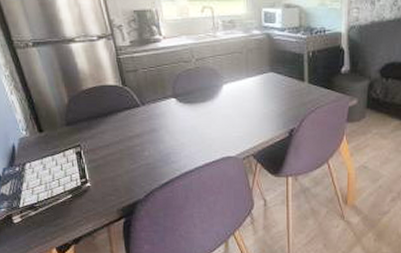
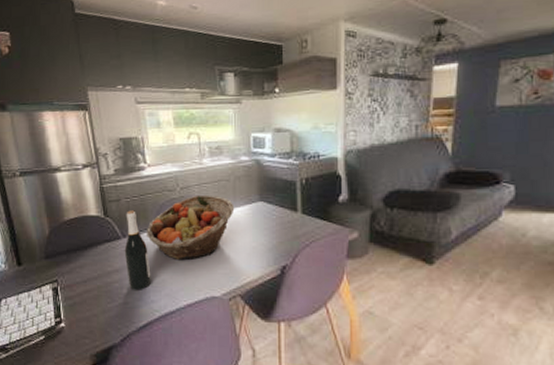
wine bottle: none [143,80,171,152] -> present [124,210,151,290]
fruit basket: none [165,65,247,126] -> present [147,194,235,261]

